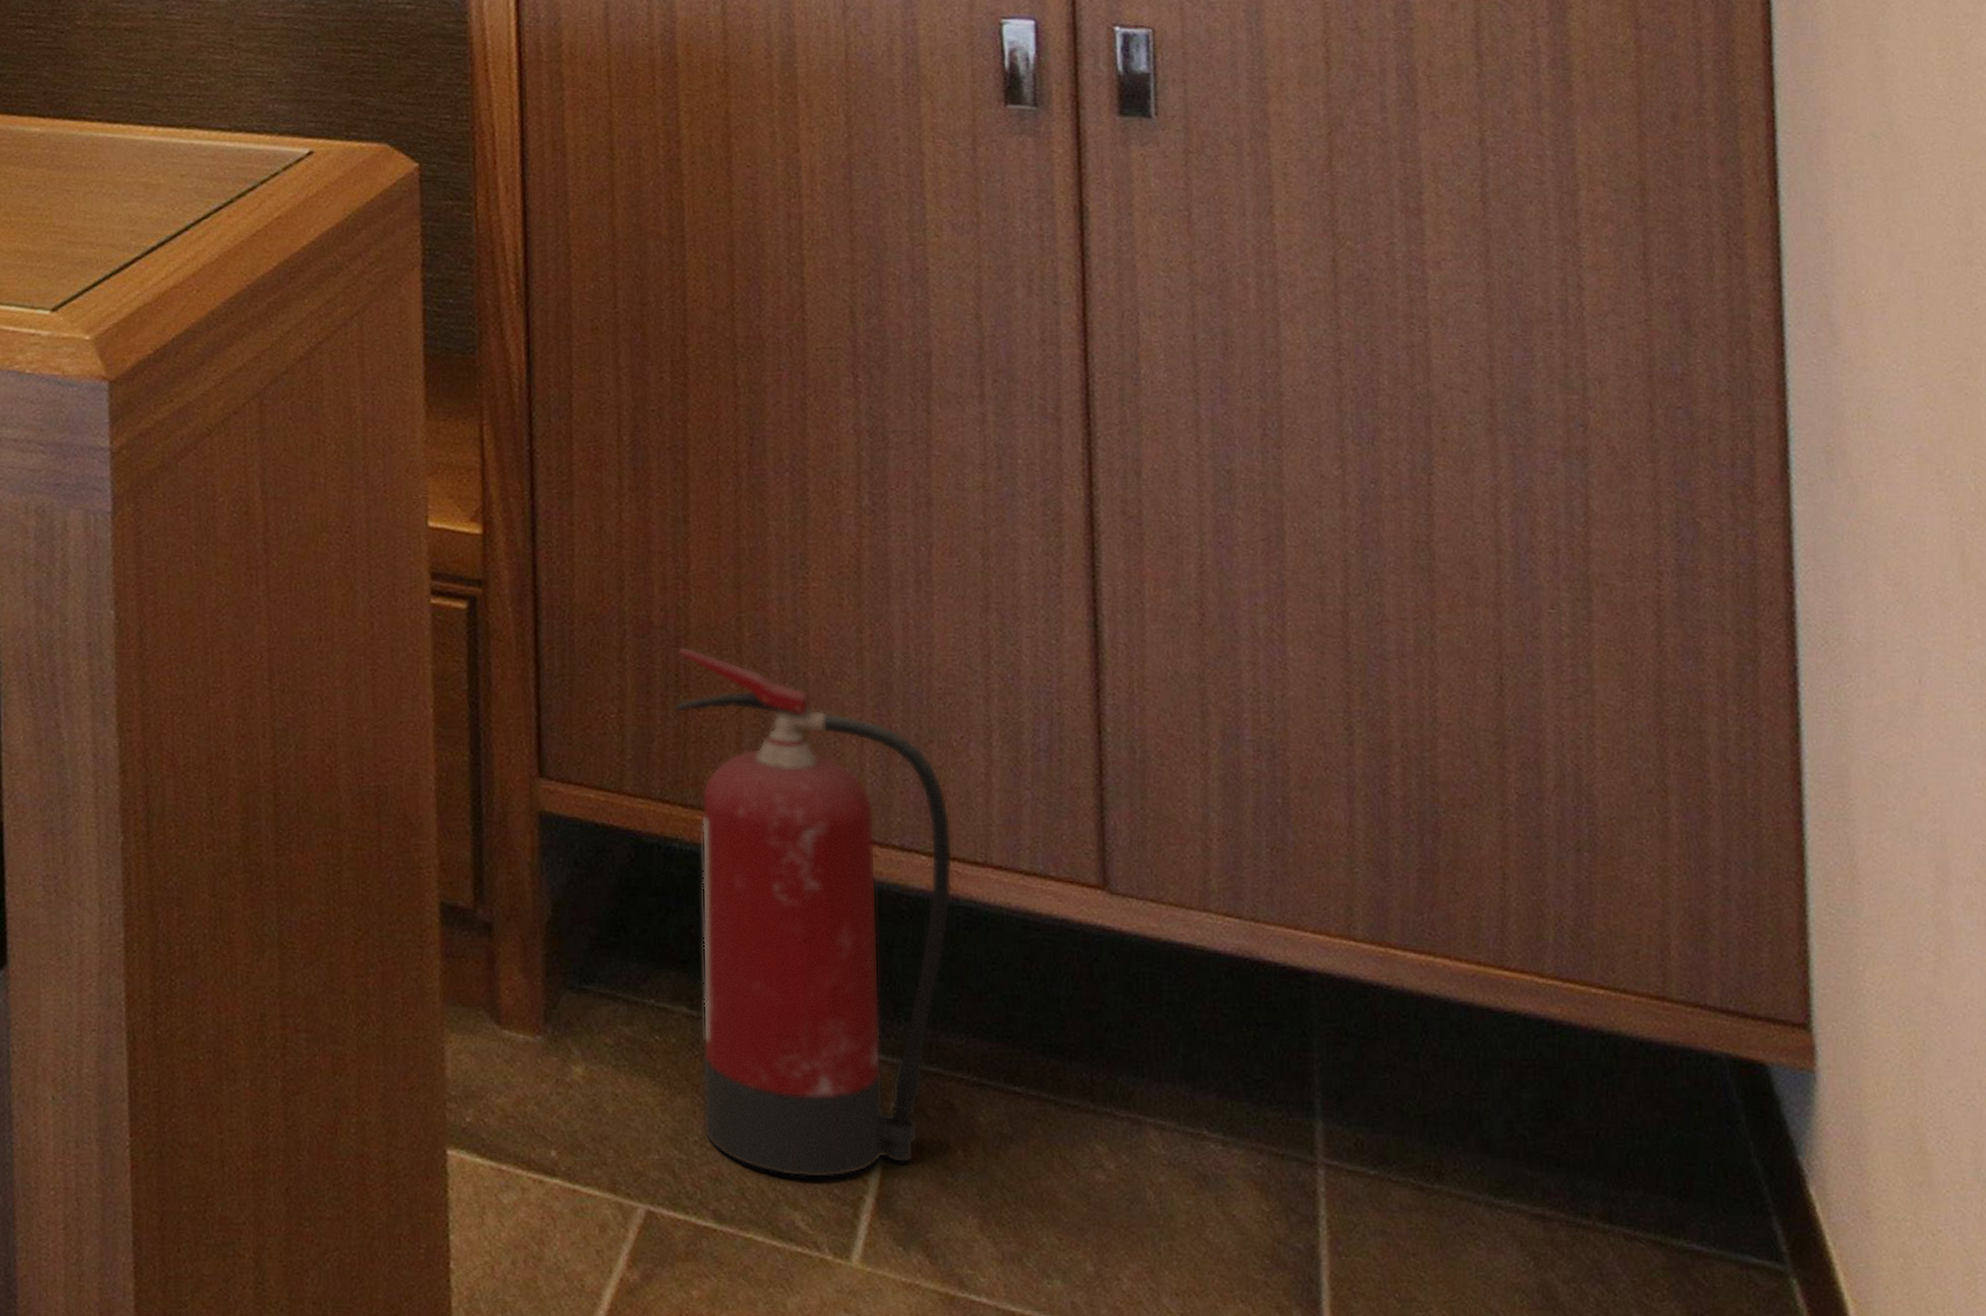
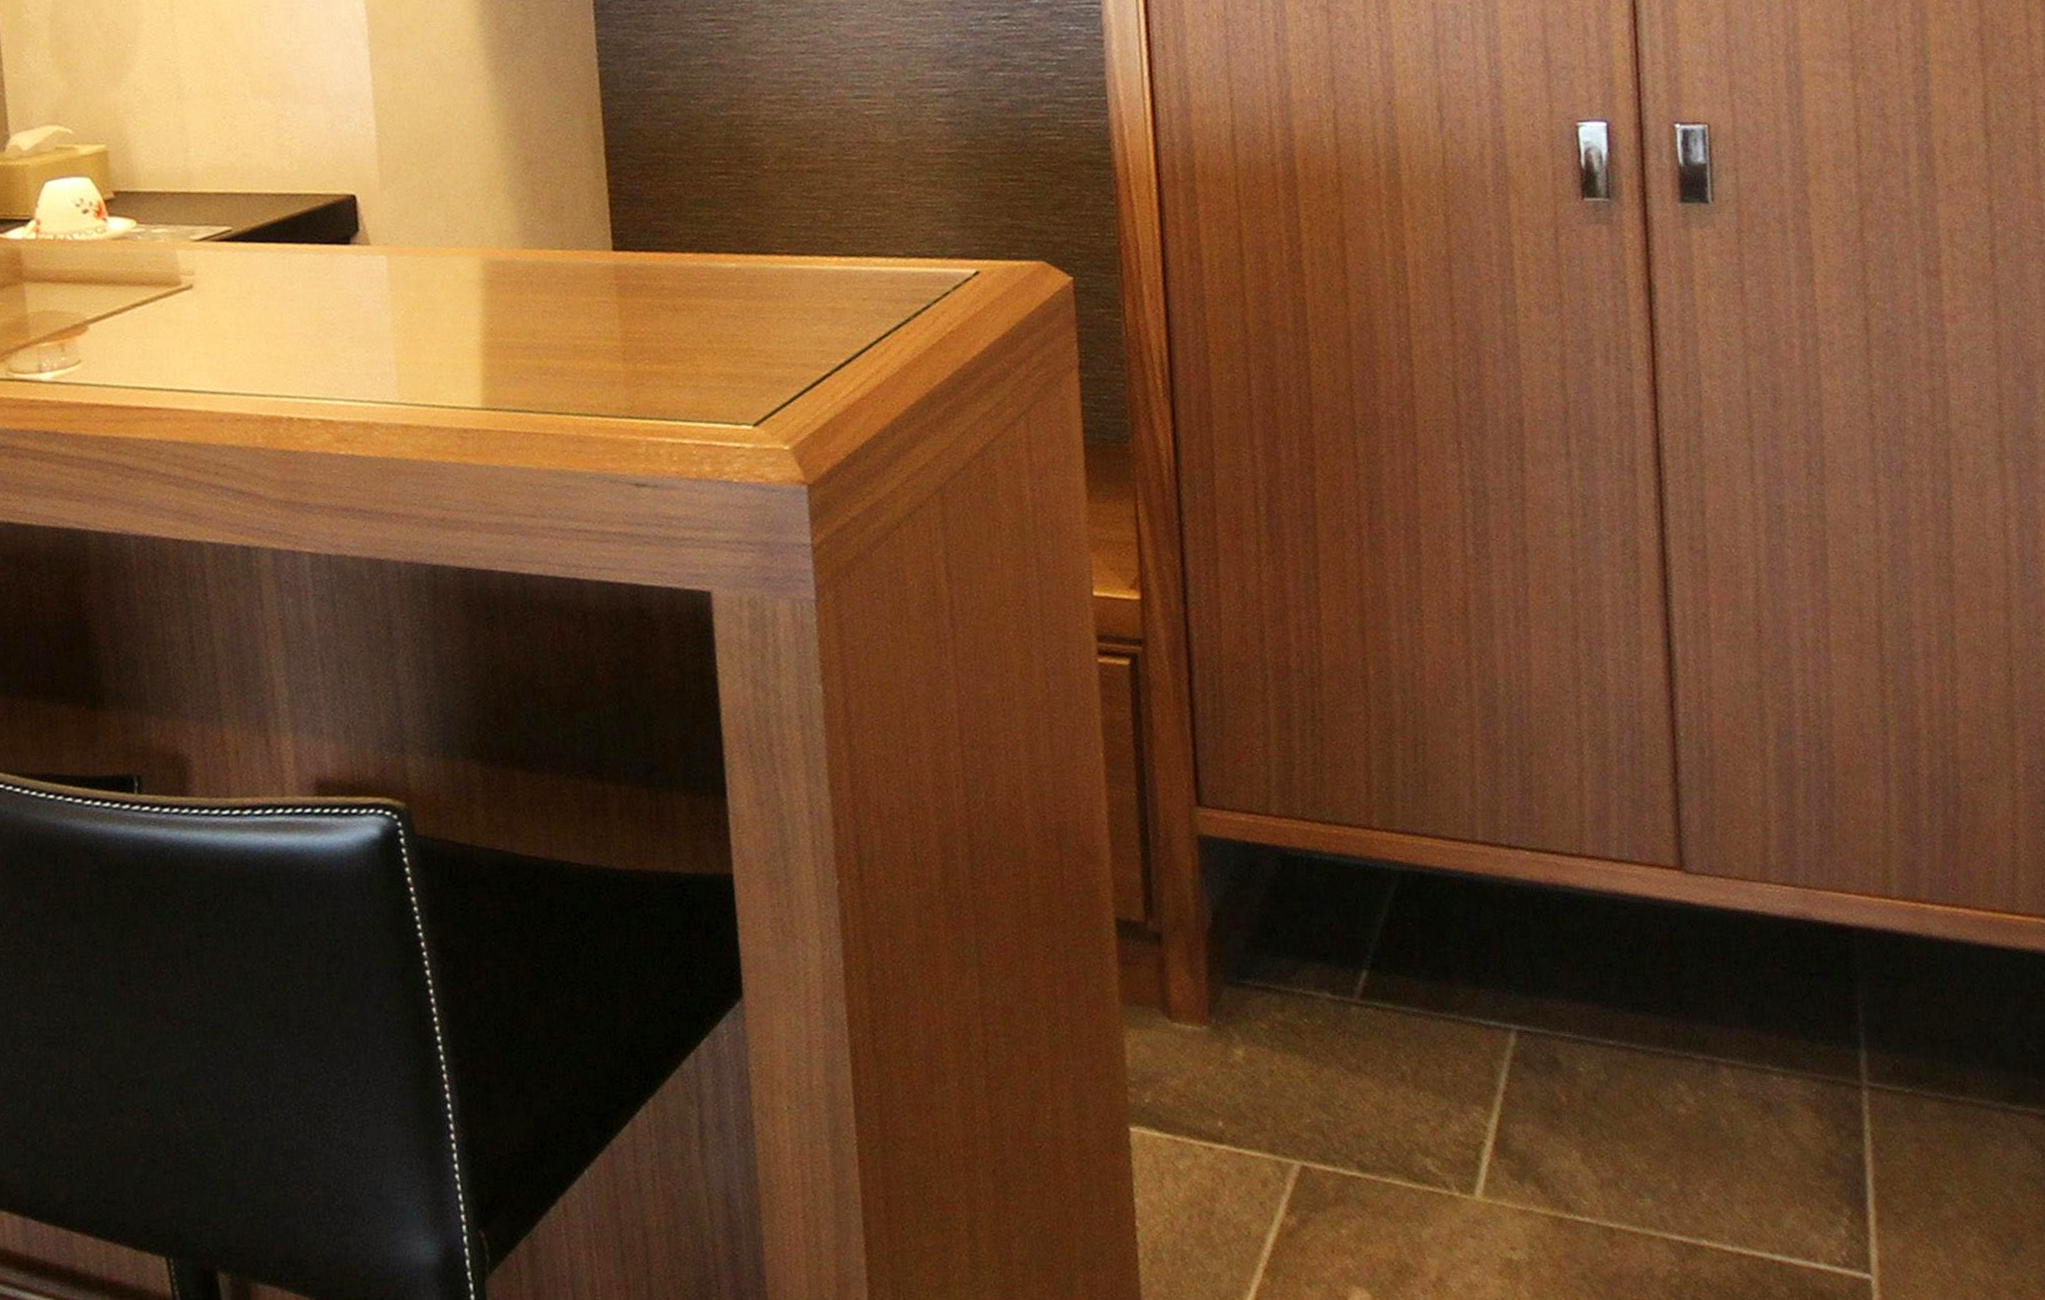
fire extinguisher: present [673,646,953,1178] -> none [1311,685,1553,1129]

